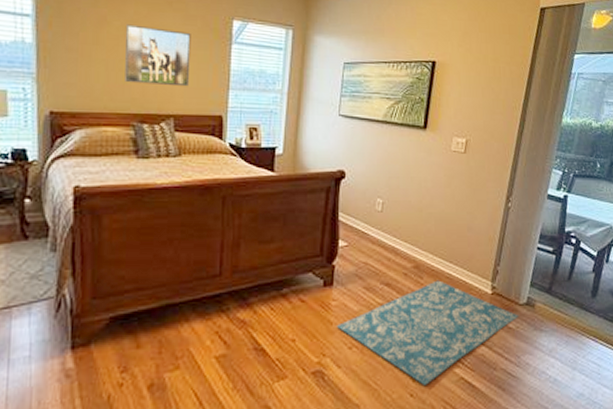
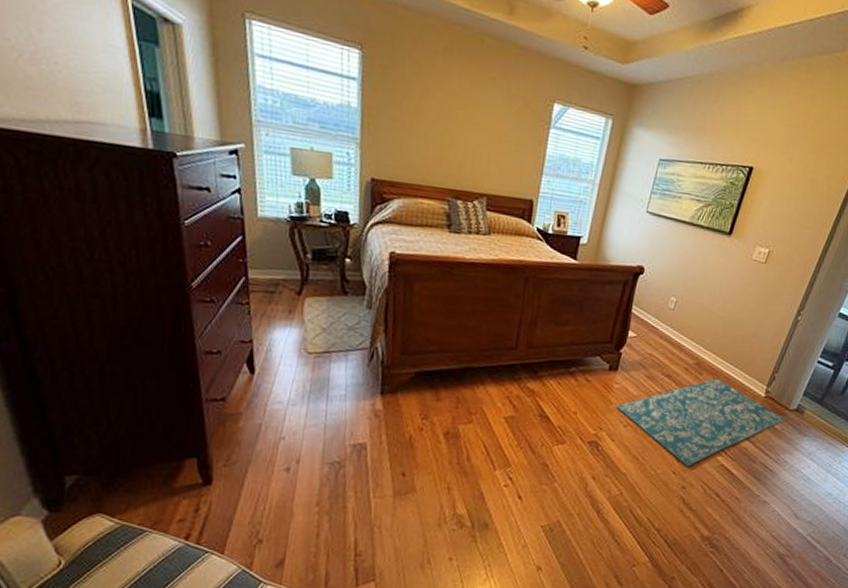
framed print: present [125,24,191,87] -> none [443,97,511,168]

